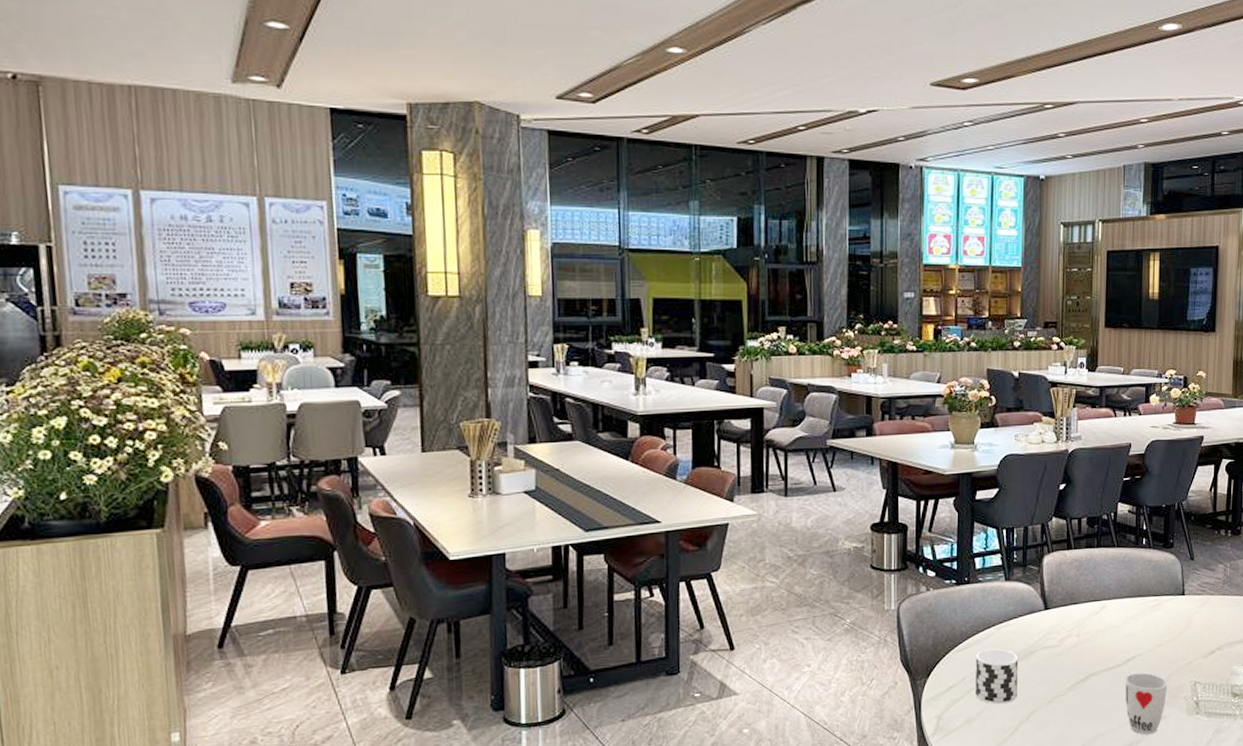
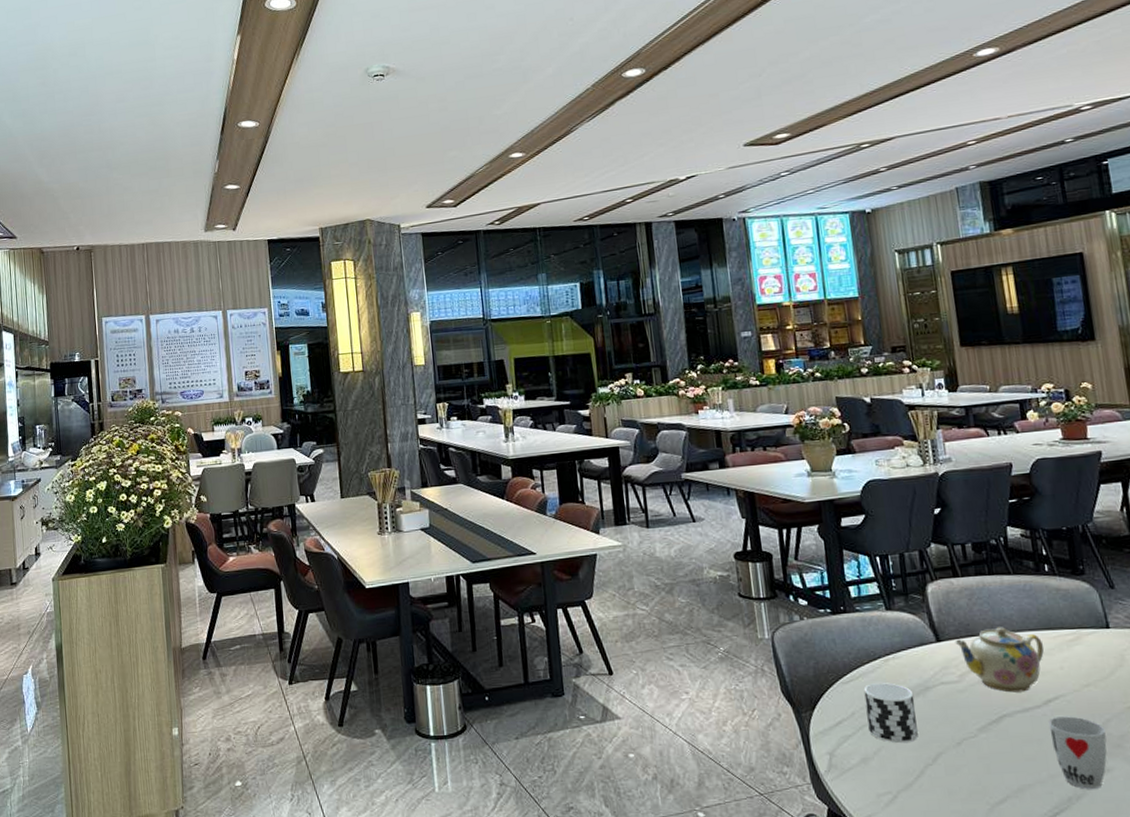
teapot: none [1060,595,1132,654] -> present [955,627,1045,693]

